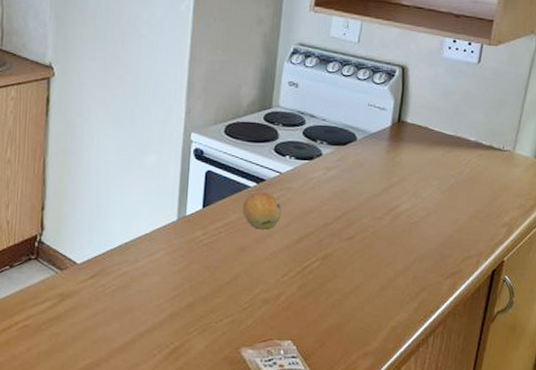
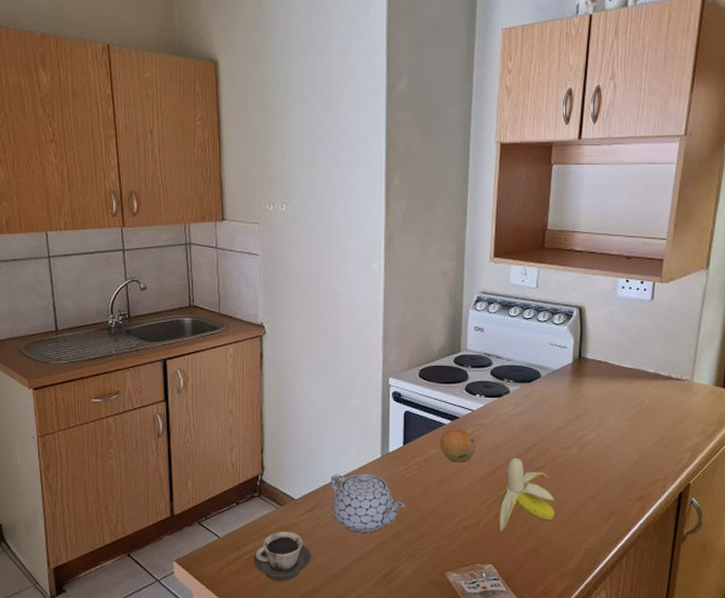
cup: none [25,298,93,354] -> present [253,531,311,581]
teapot: none [118,237,201,303] -> present [331,473,406,533]
banana: none [302,226,363,306] -> present [499,457,555,532]

